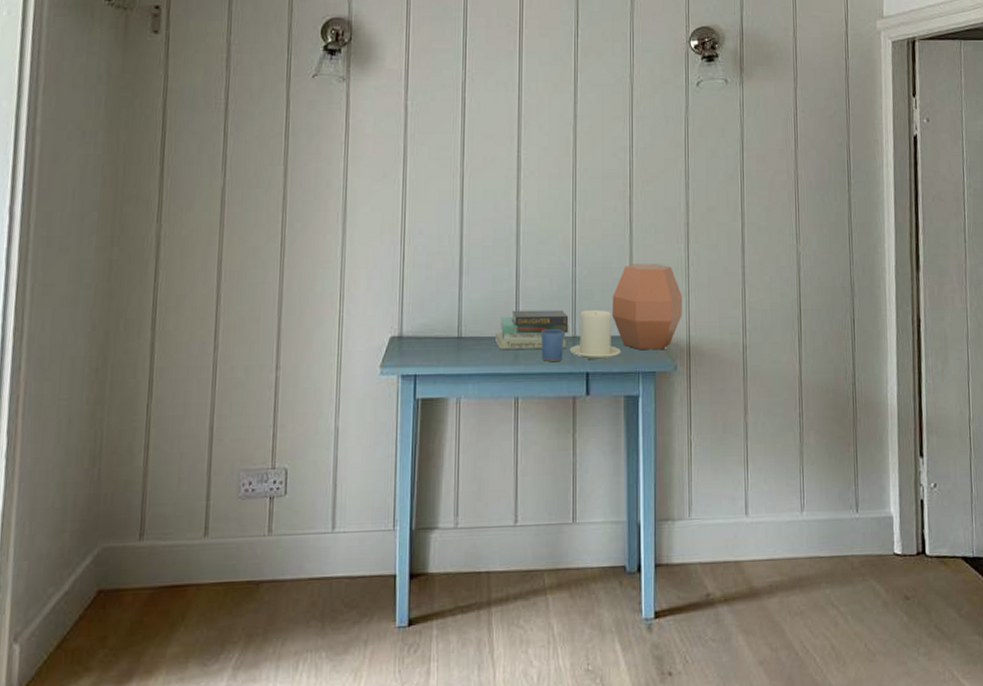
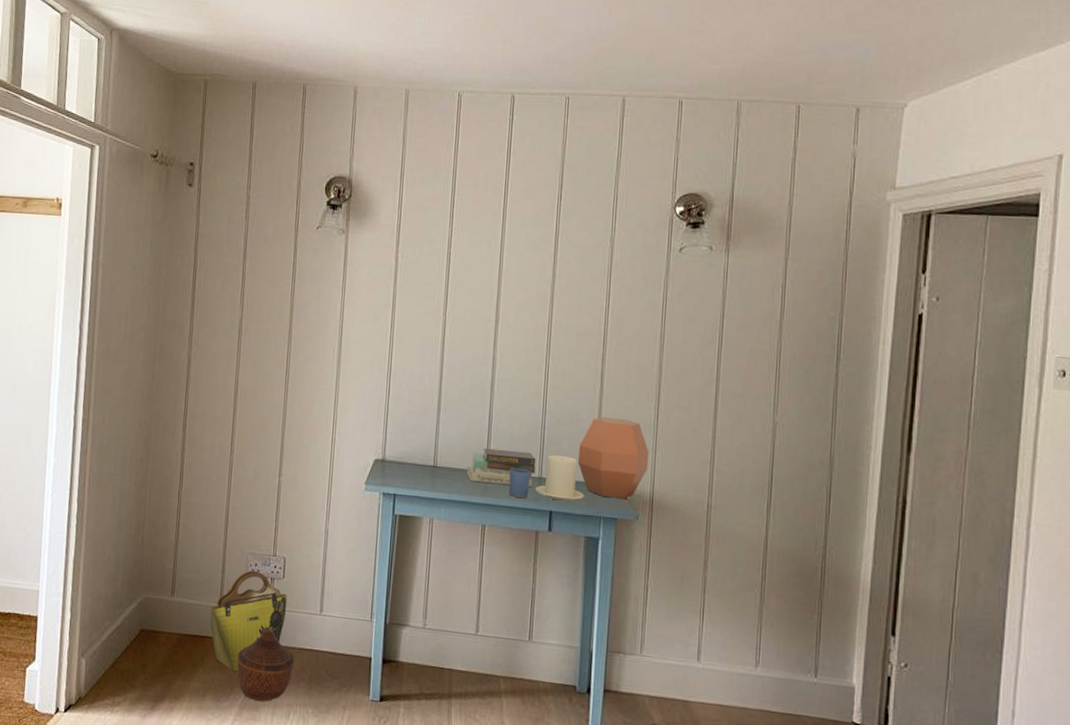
tote bag: none [192,490,292,624] -> present [210,570,288,672]
woven basket: none [228,560,303,656] -> present [236,628,295,702]

